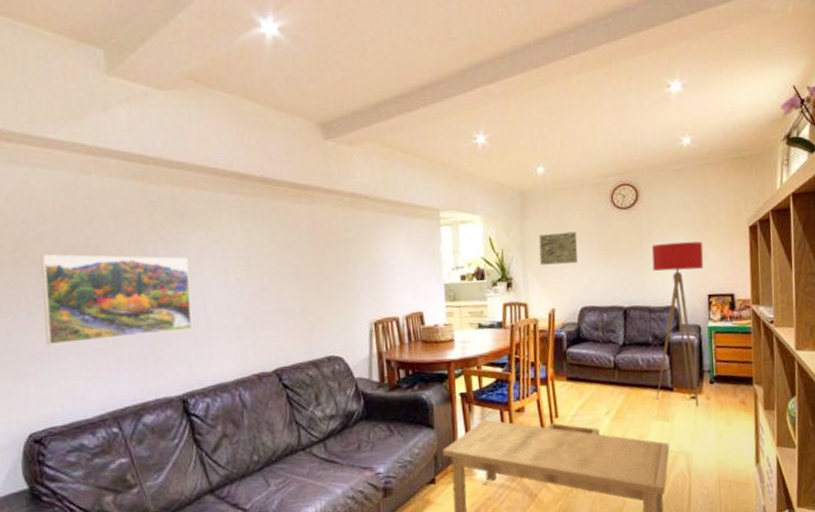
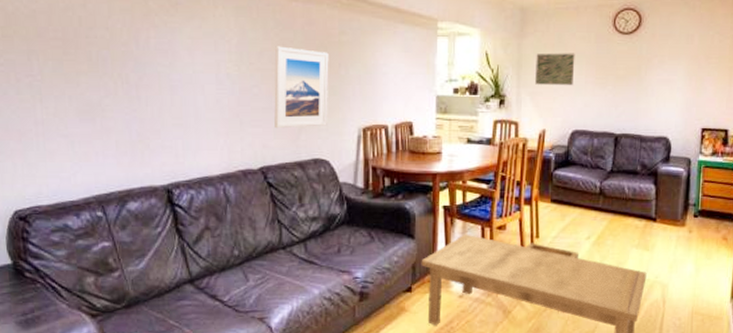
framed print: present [40,254,193,345] -> none [31,32,181,125]
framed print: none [282,248,339,330] -> present [274,46,329,129]
floor lamp: present [651,241,704,407] -> none [639,72,702,239]

